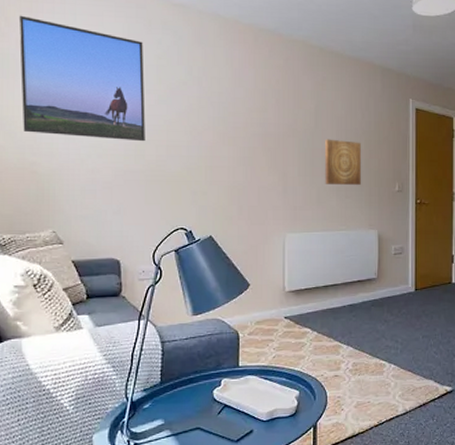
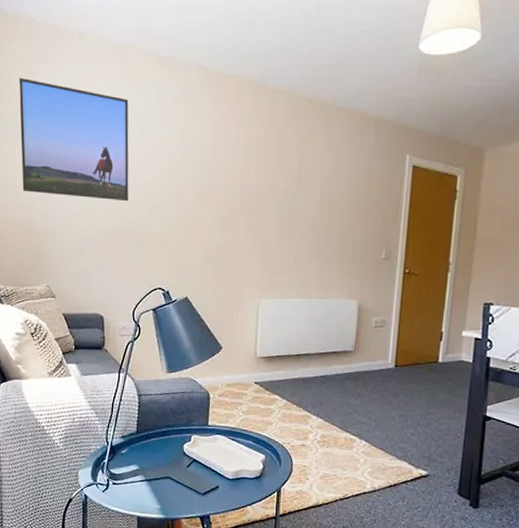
wall art: present [325,139,362,186] -> none [304,200,347,252]

